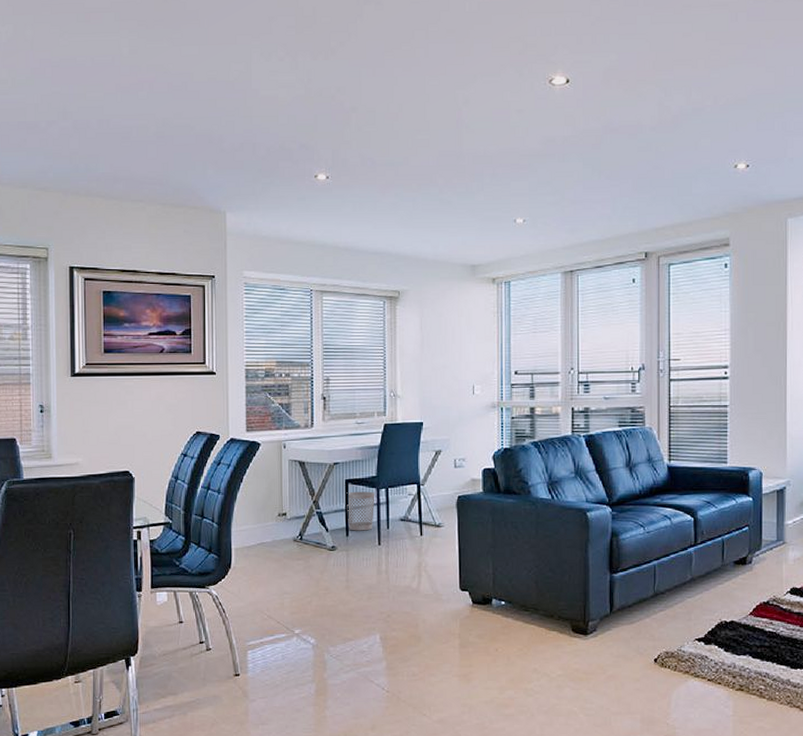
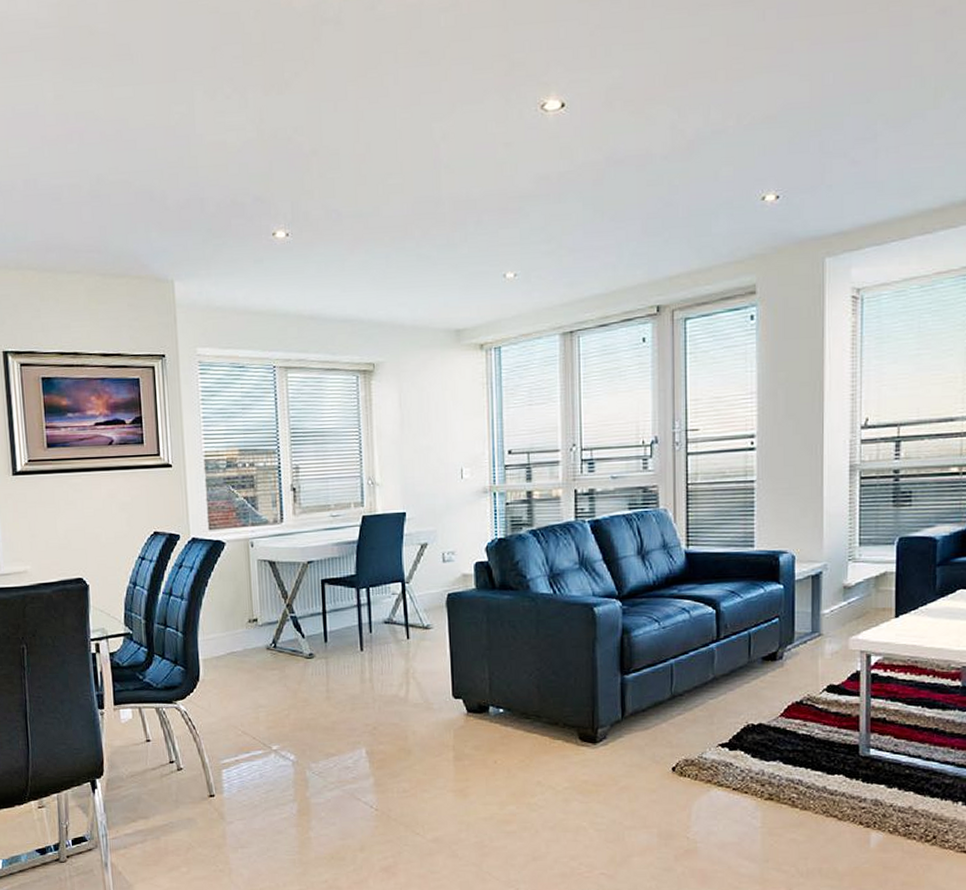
wastebasket: present [346,491,375,531] -> none [323,592,355,636]

